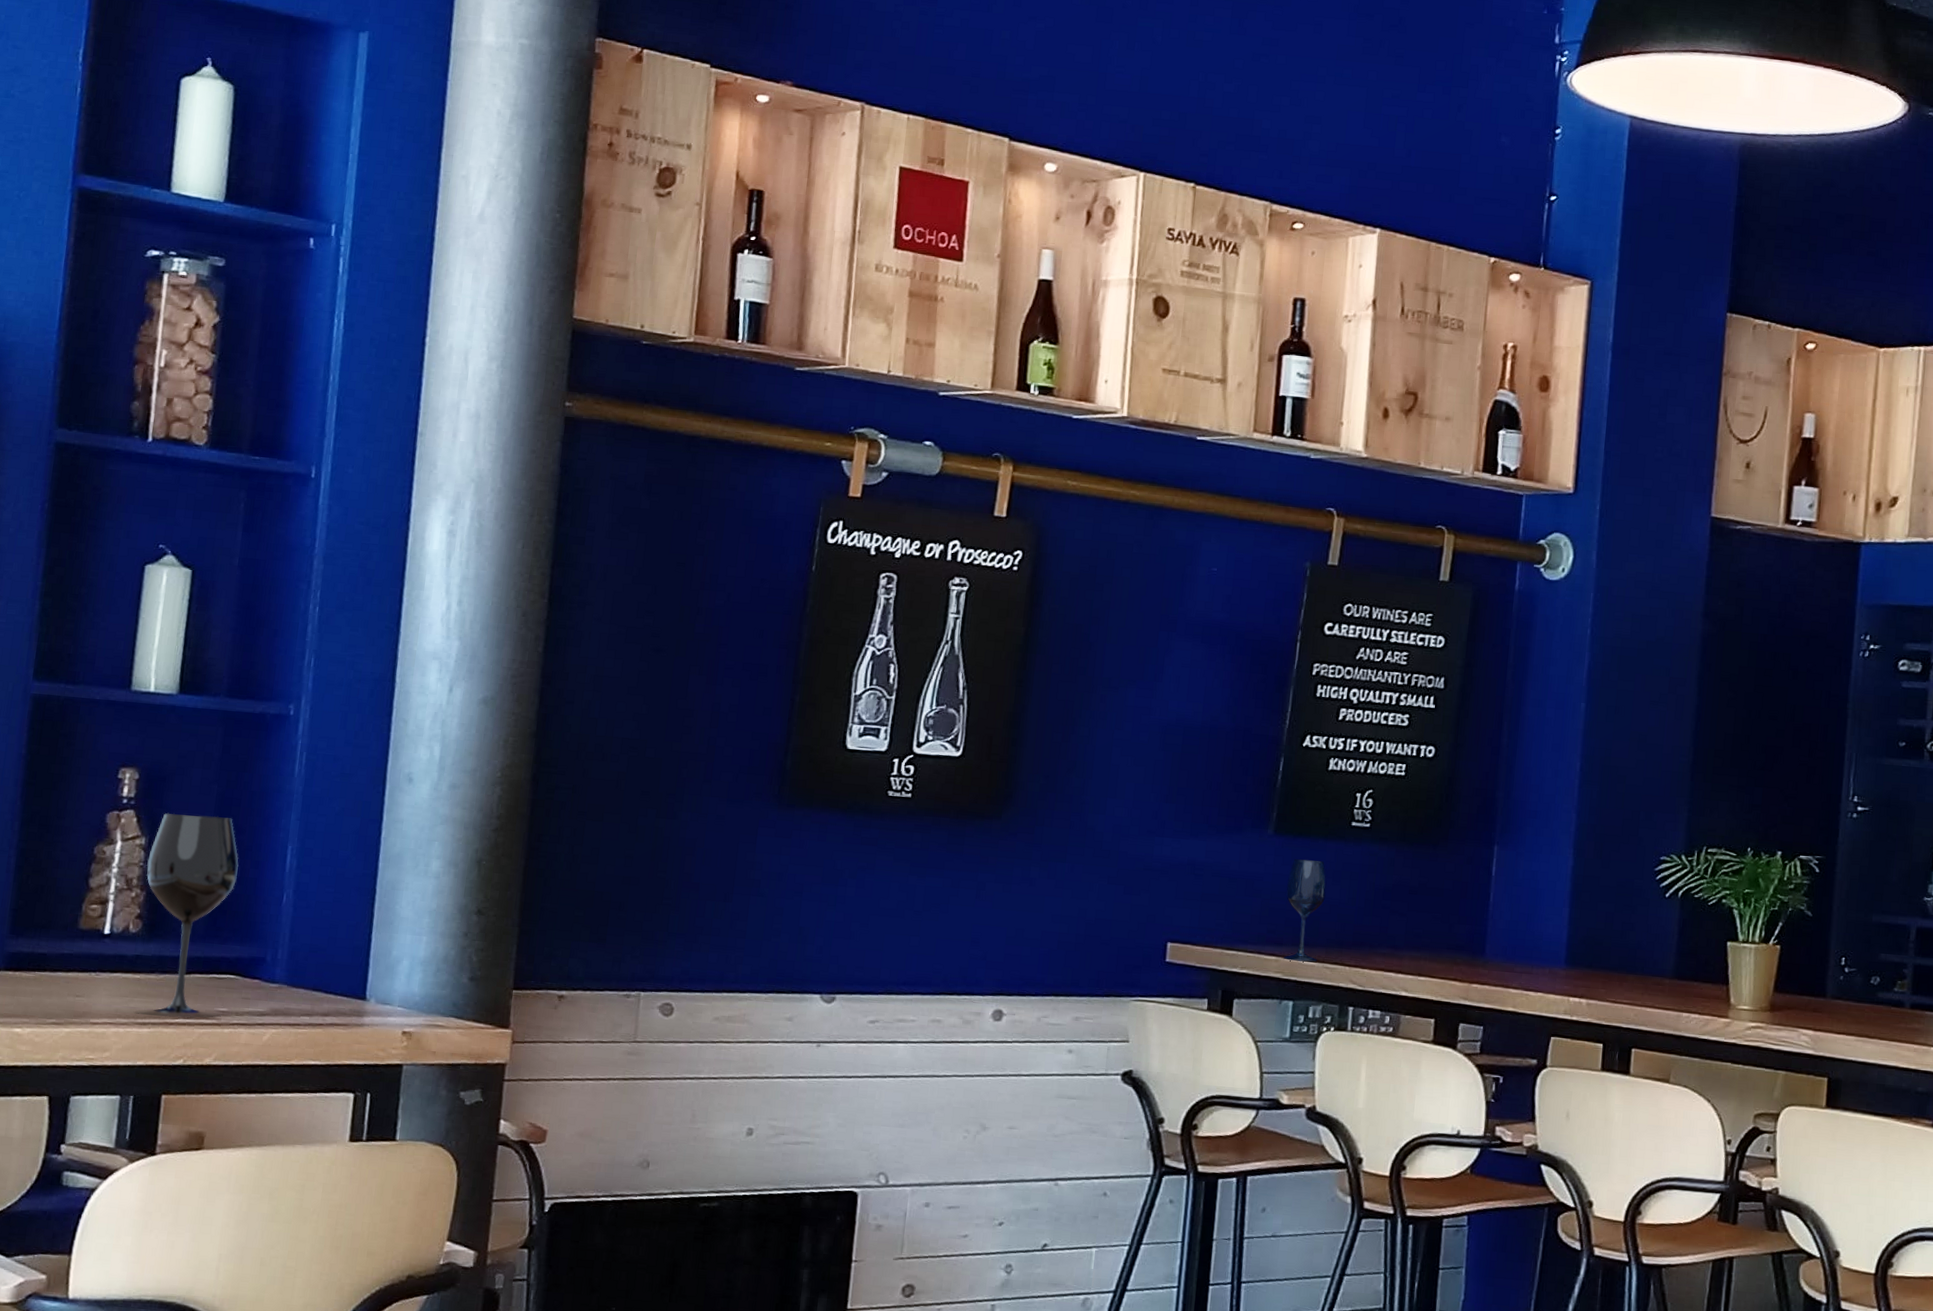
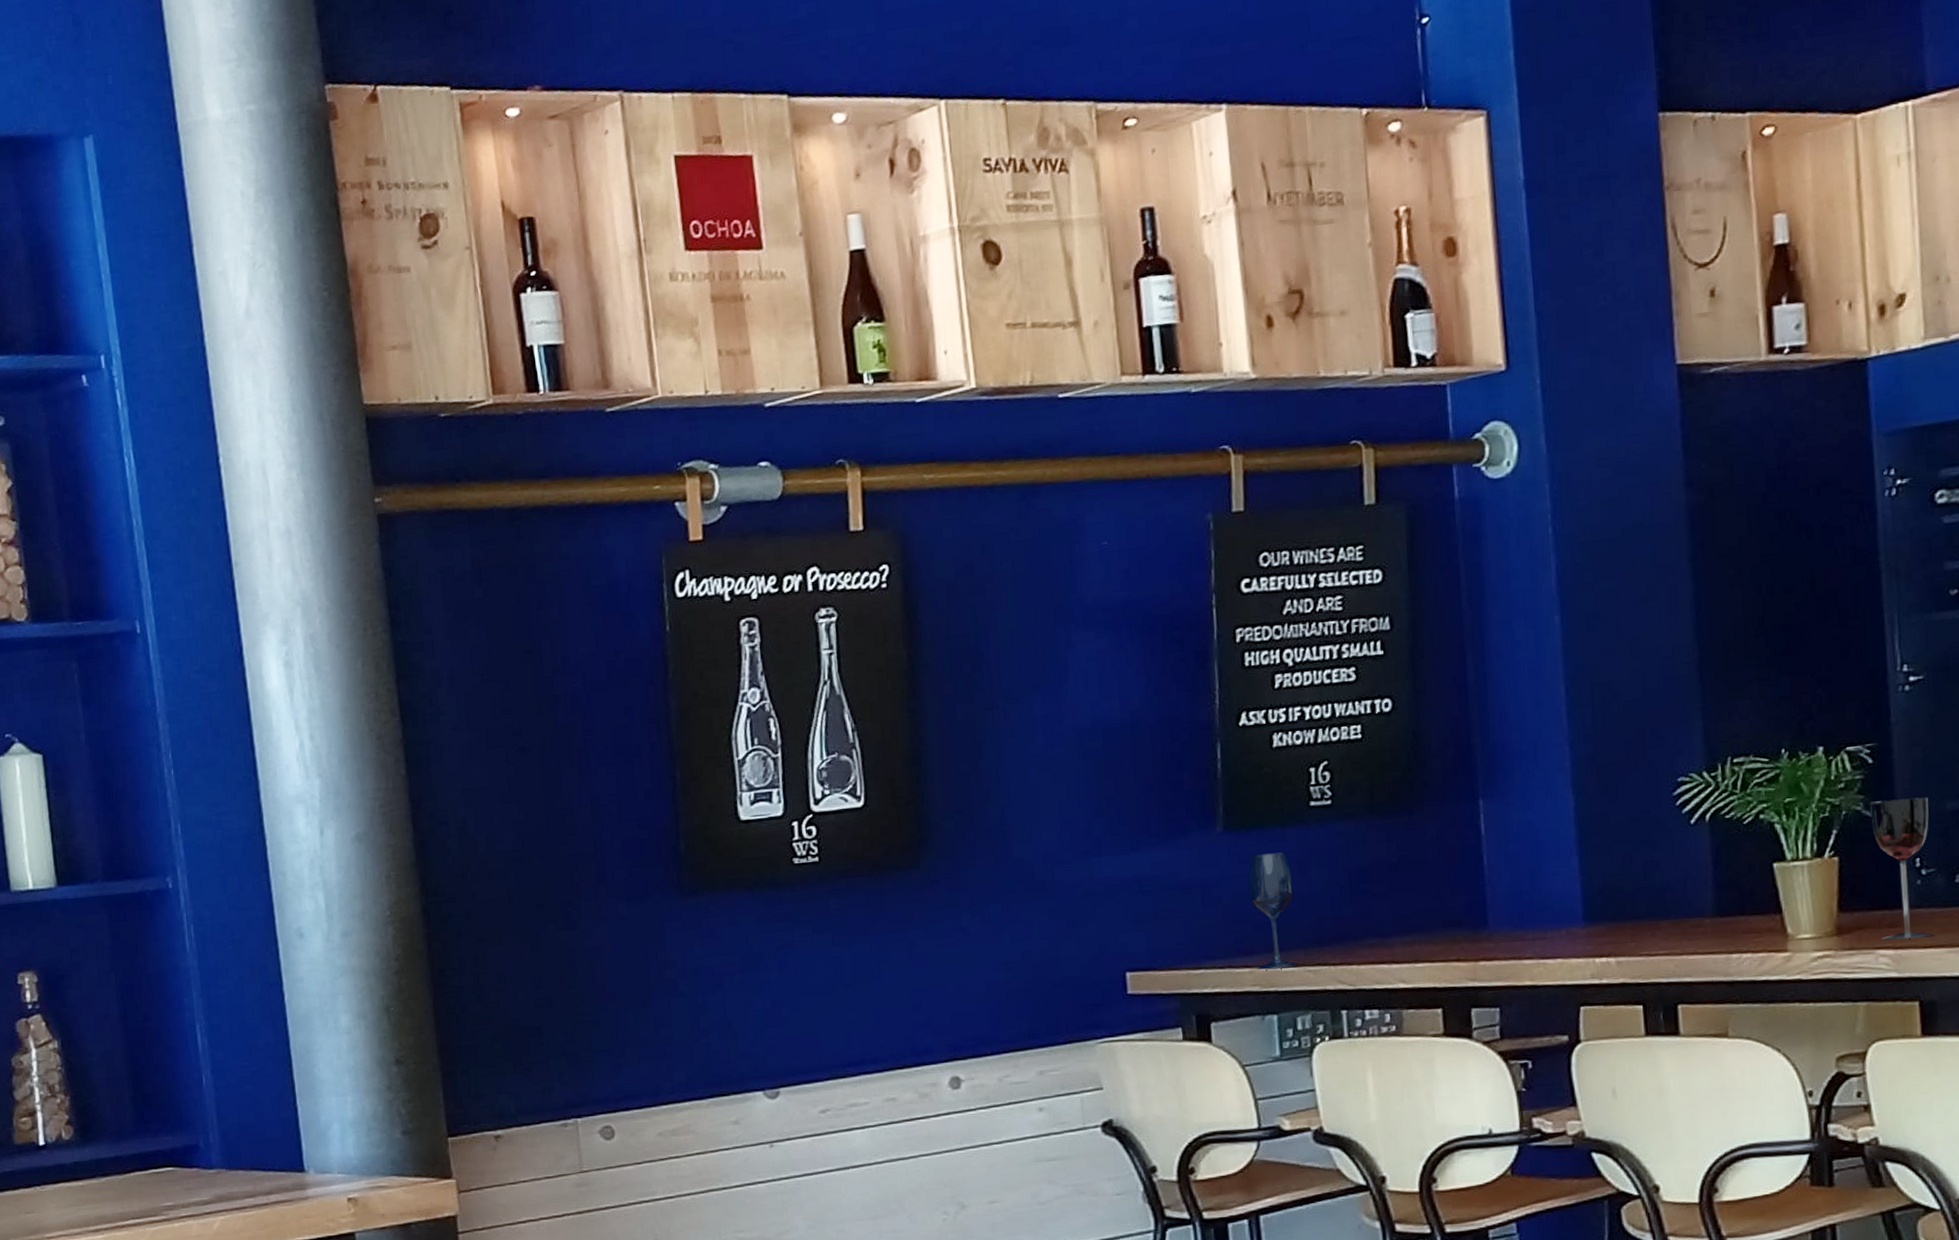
wineglass: present [134,812,239,1019] -> none [64,1006,169,1222]
wineglass: none [1805,904,1858,1025] -> present [1870,797,1934,940]

